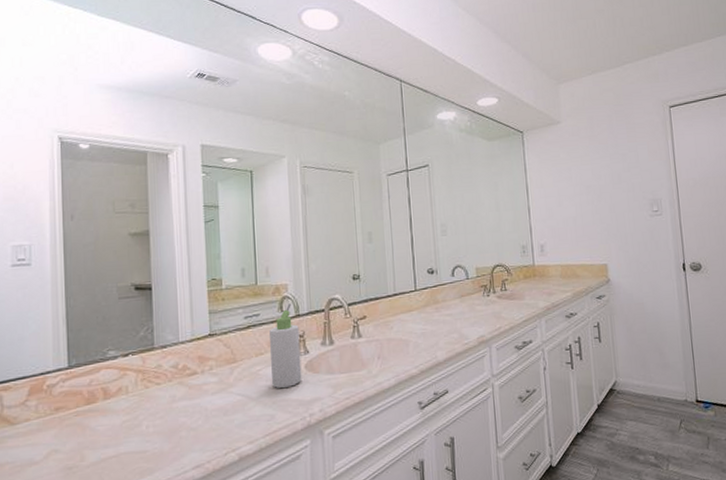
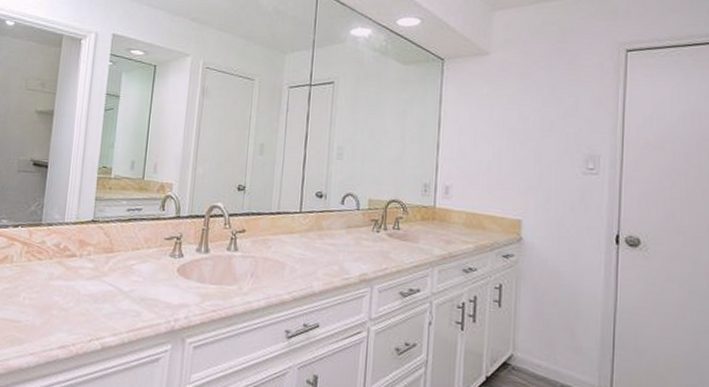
bottle: present [269,303,302,388] -> none [143,203,178,288]

